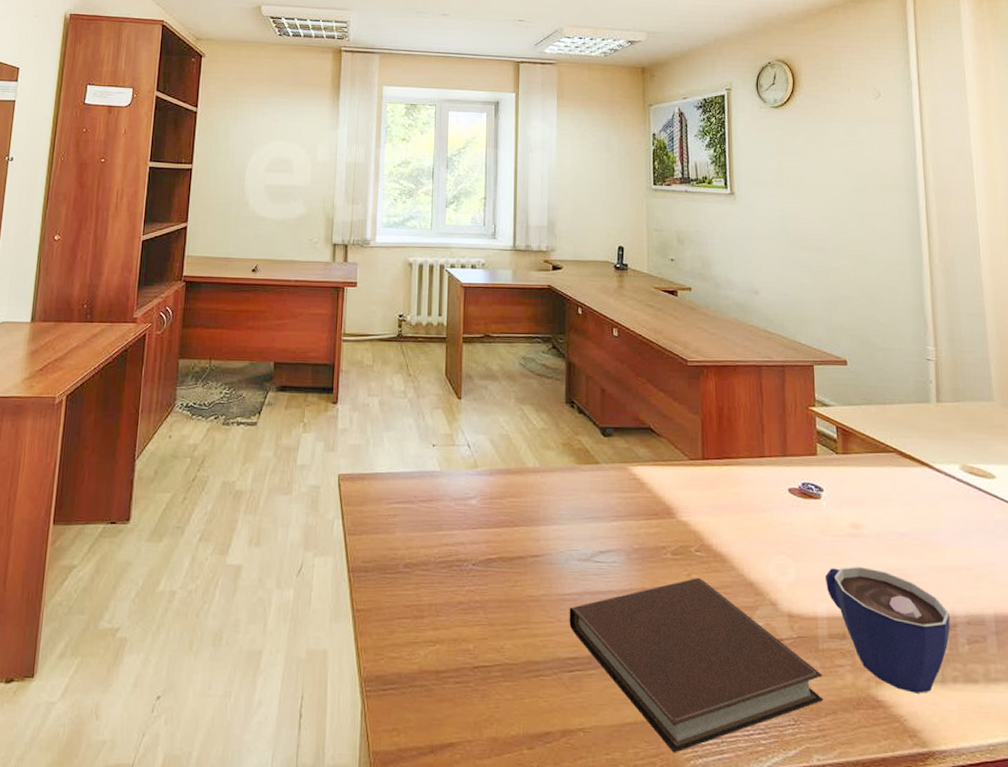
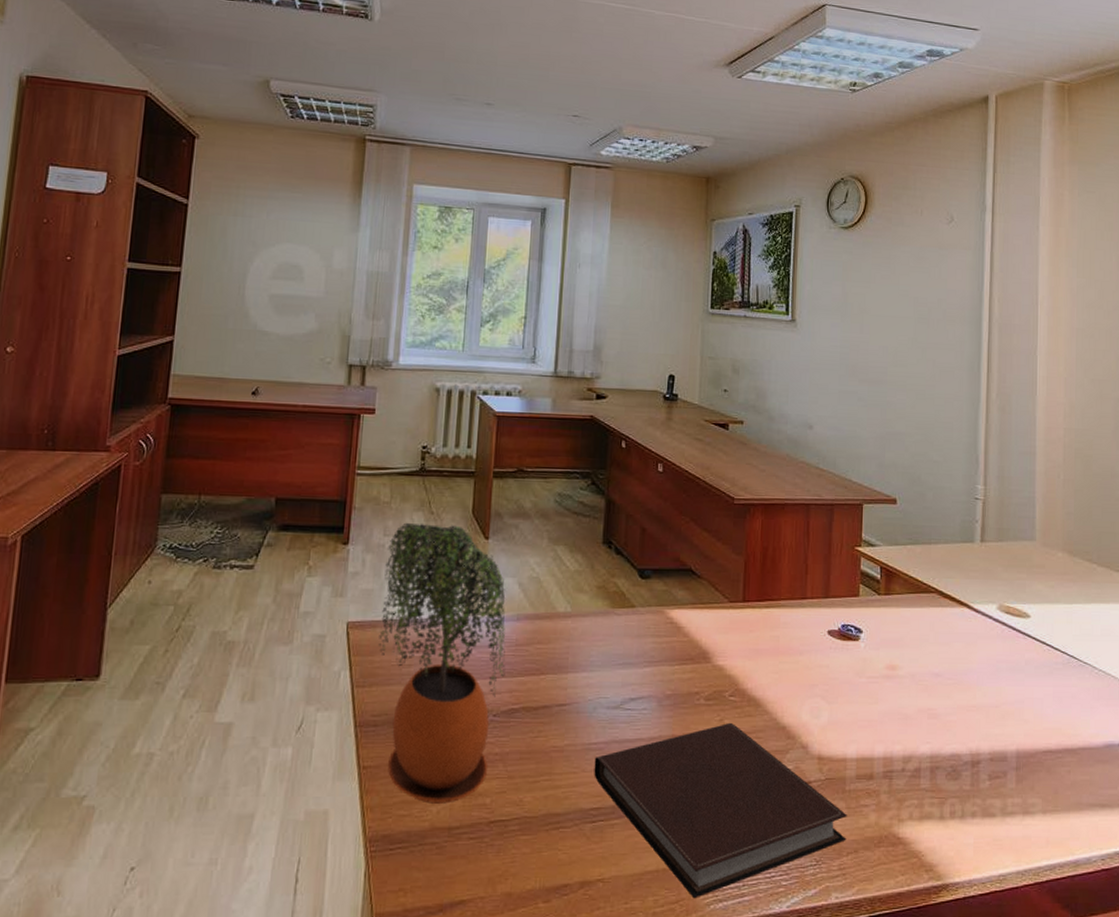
potted plant: none [366,383,482,648] -> present [378,522,506,804]
cup: present [825,566,950,693] -> none [857,707,974,829]

